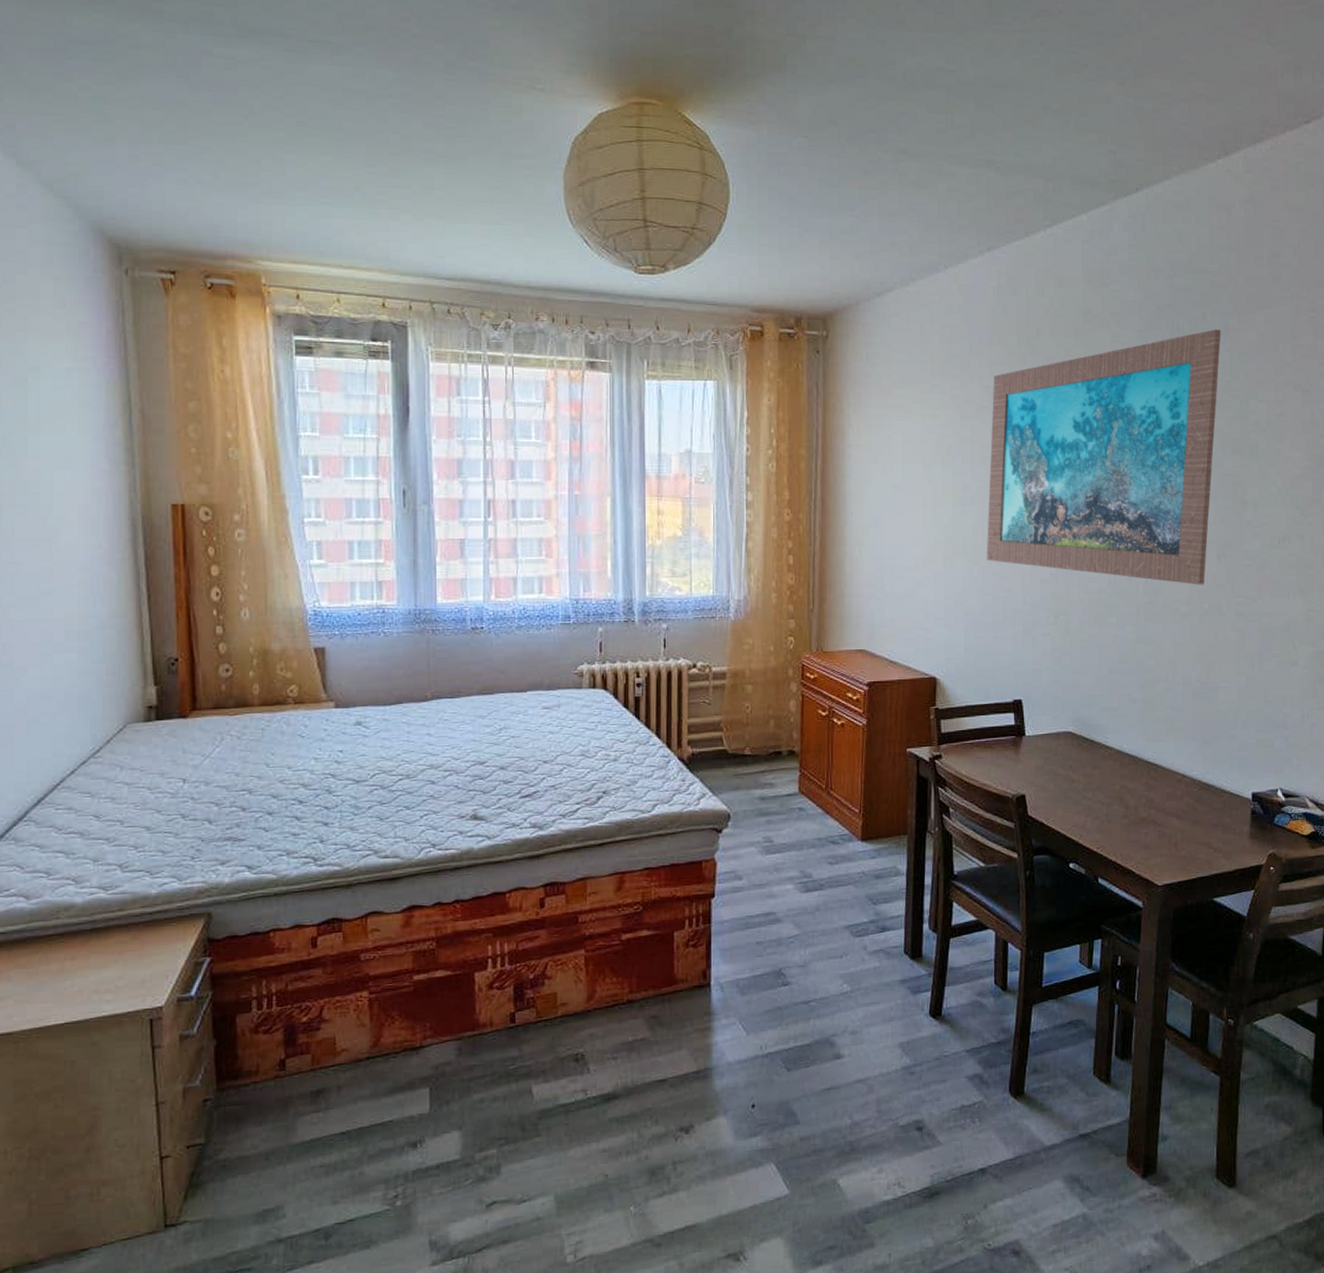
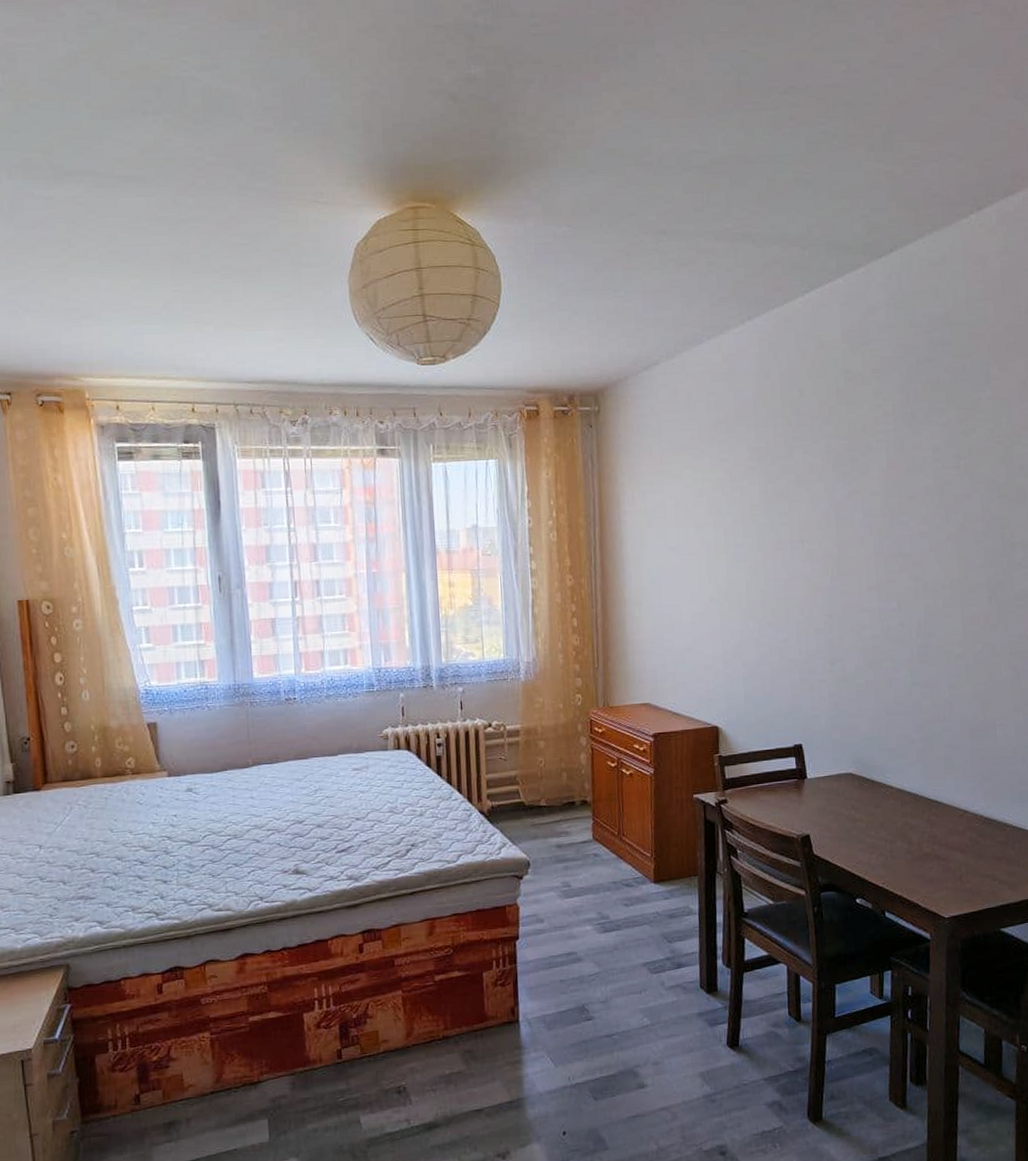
wall art: present [986,329,1222,585] -> none [759,379,982,627]

